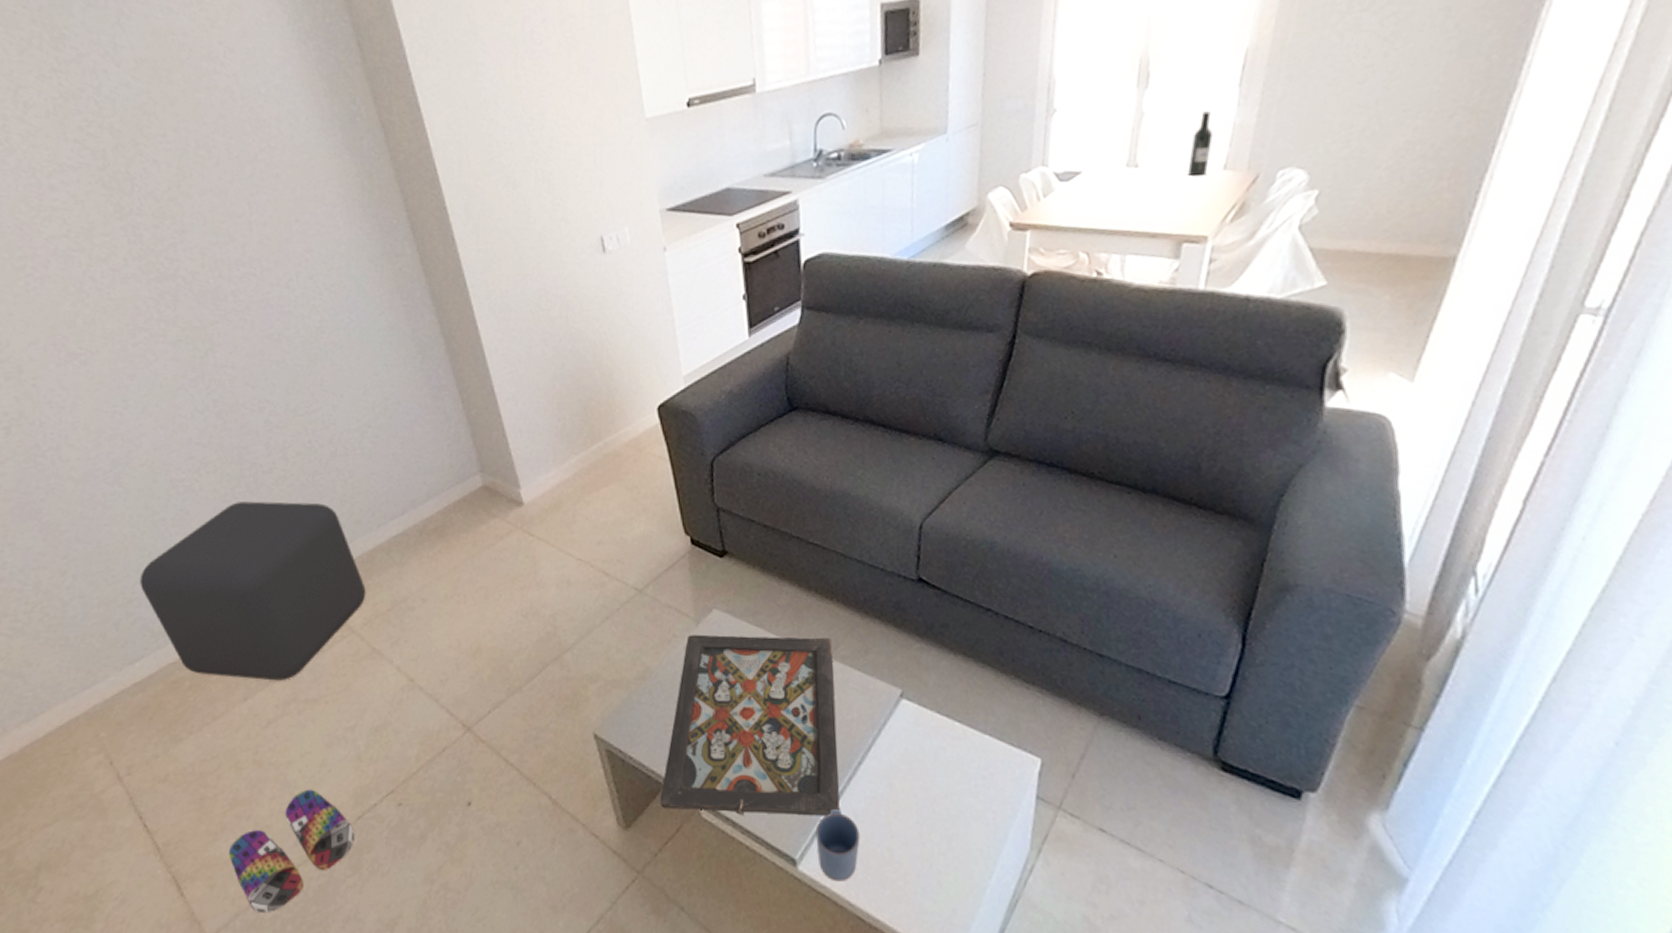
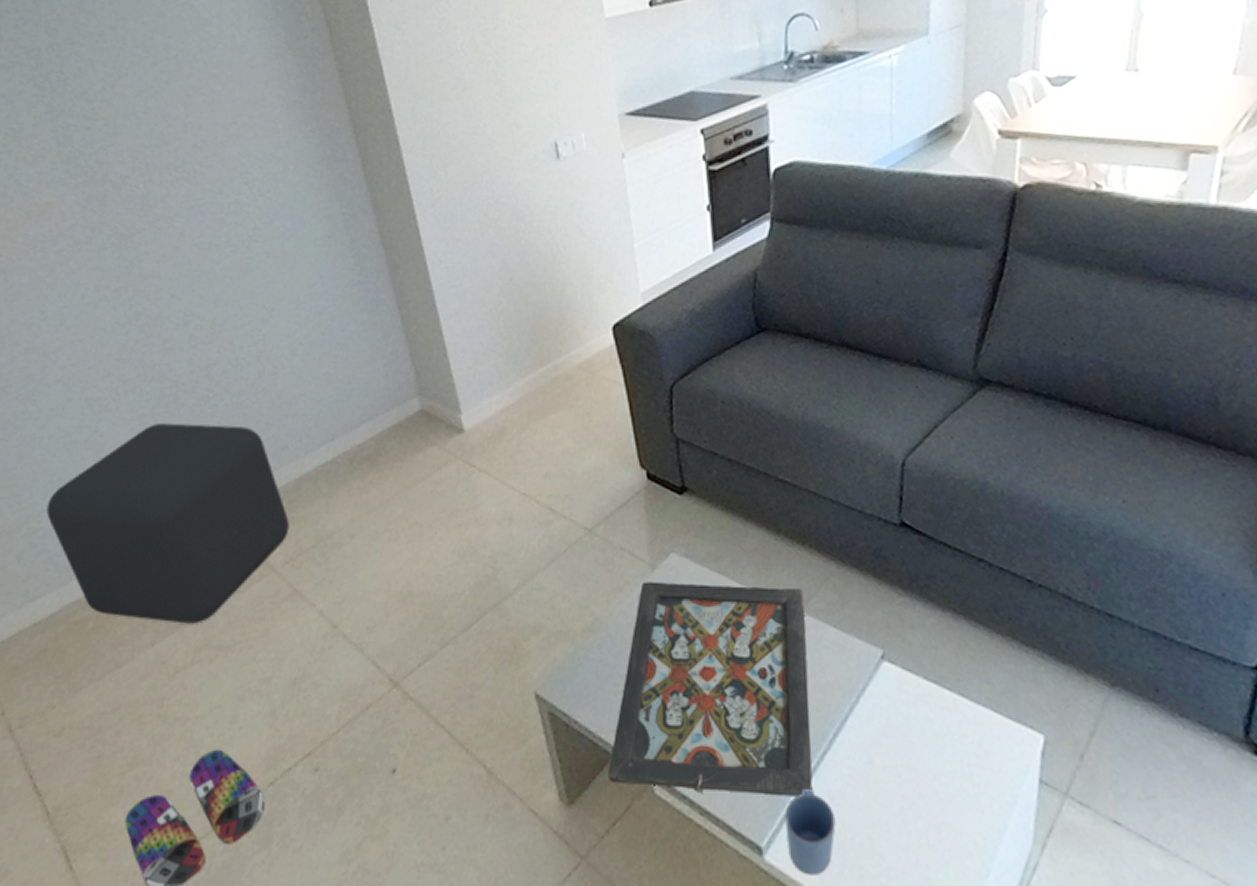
wine bottle: present [1188,111,1213,176] -> none [1194,12,1220,82]

